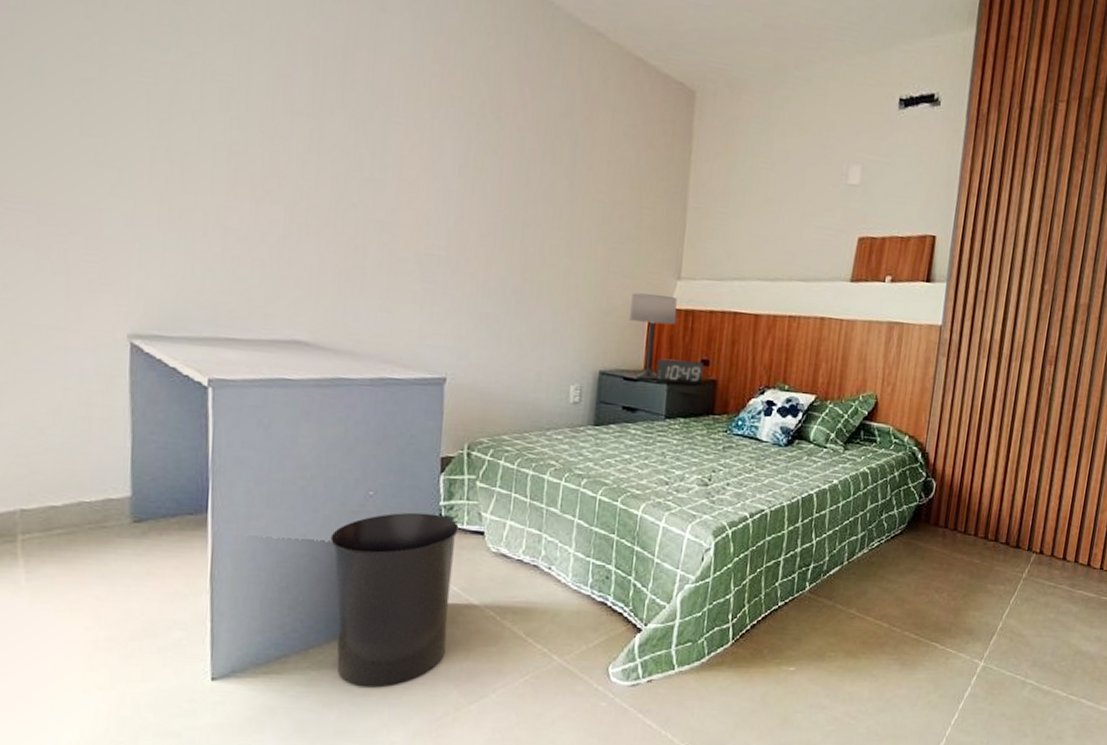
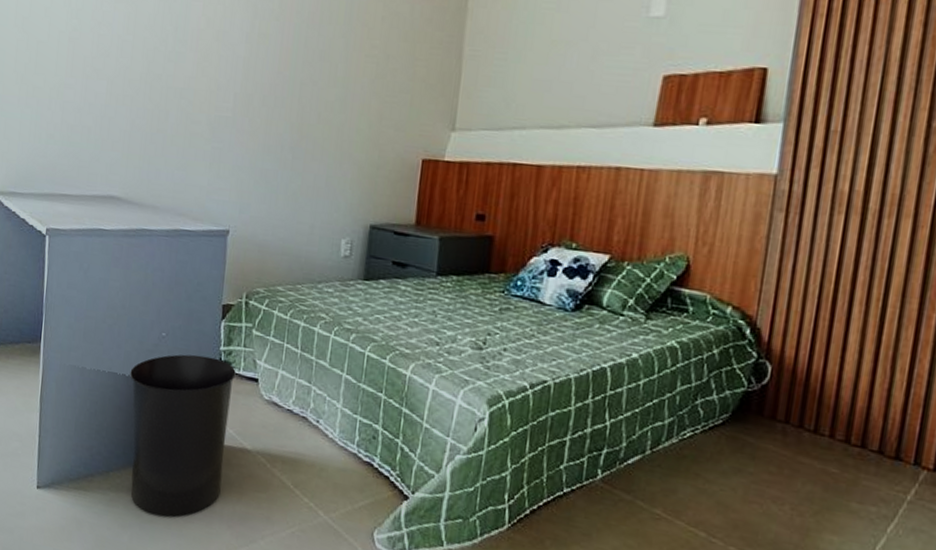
table lamp: present [629,293,677,381] -> none [401,146,451,236]
alarm clock: present [655,358,704,387] -> none [427,212,479,243]

